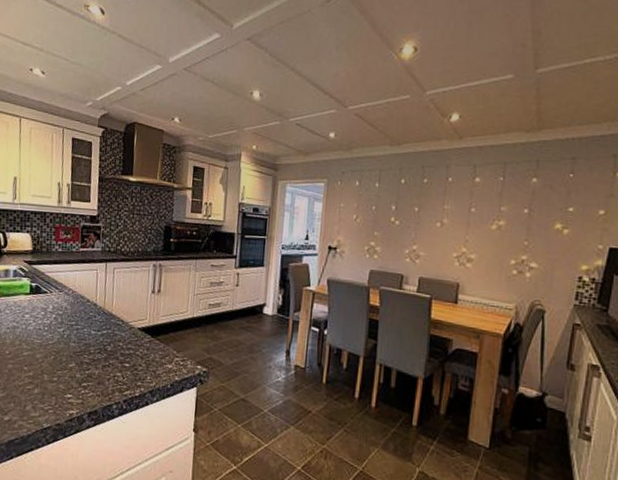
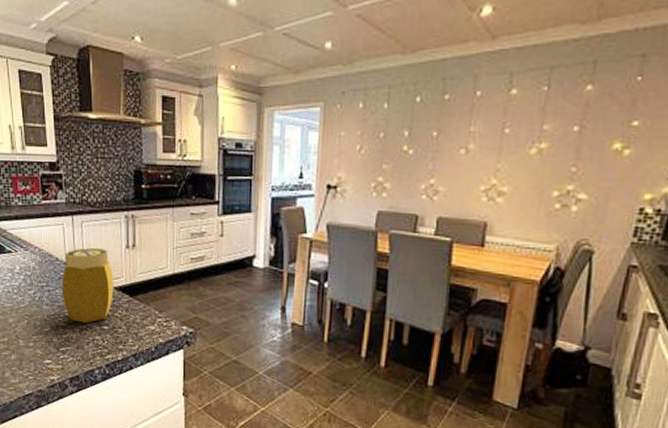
jar: none [89,291,139,361] -> present [63,248,114,324]

